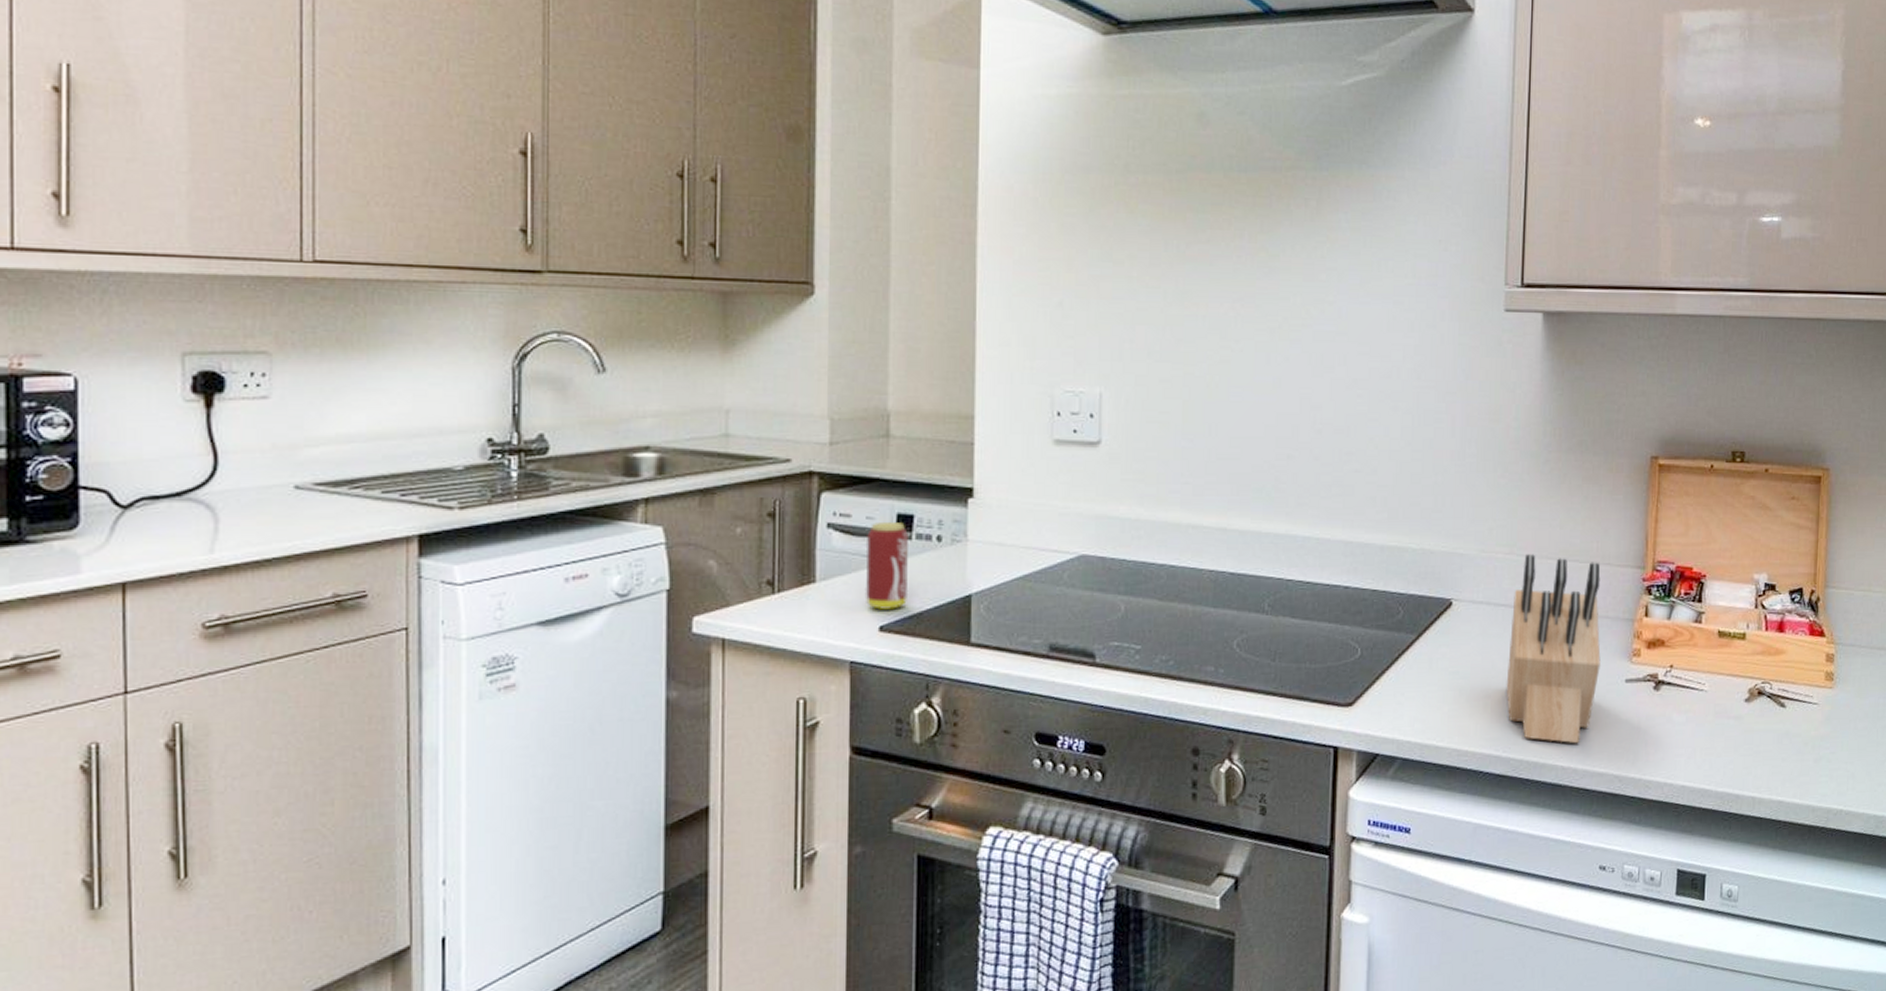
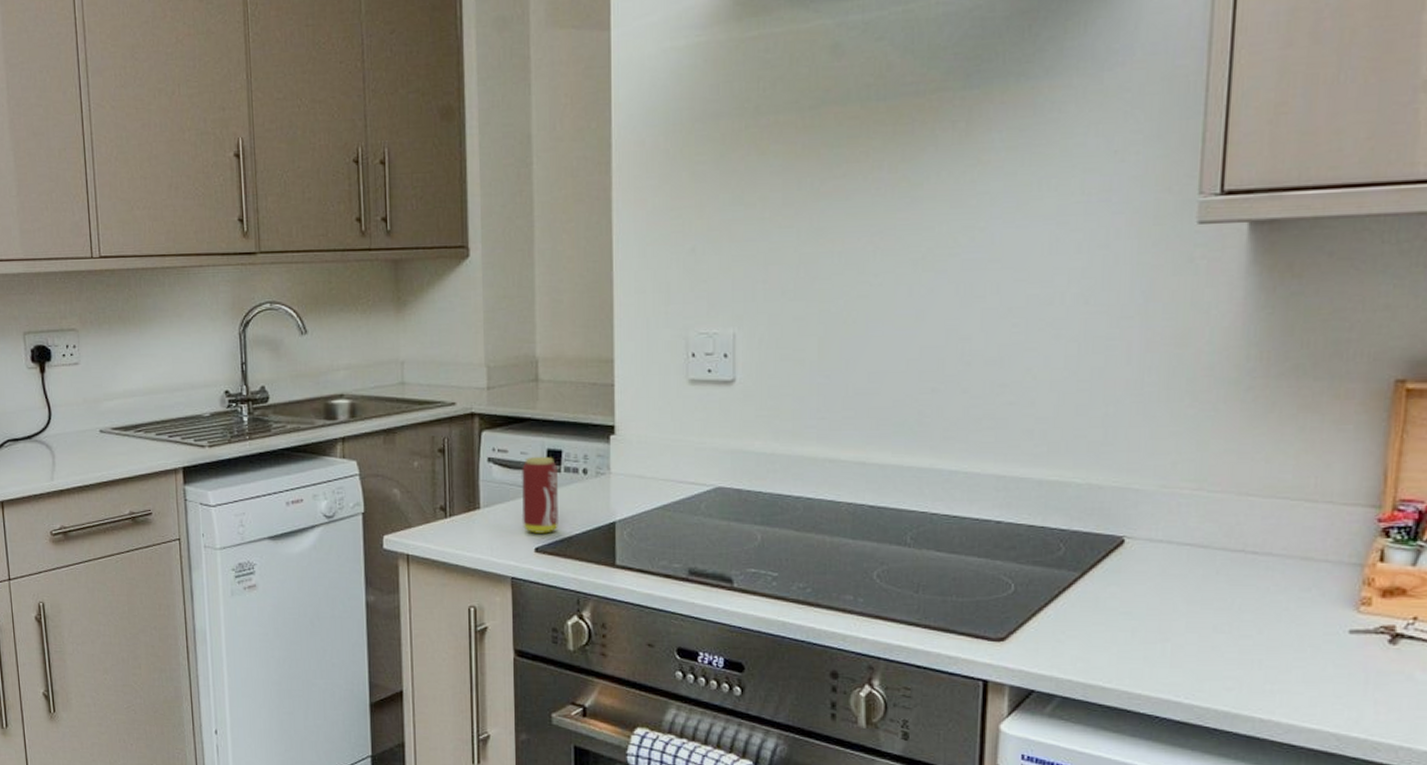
knife block: present [1506,554,1601,744] -> none [1189,490,1319,696]

